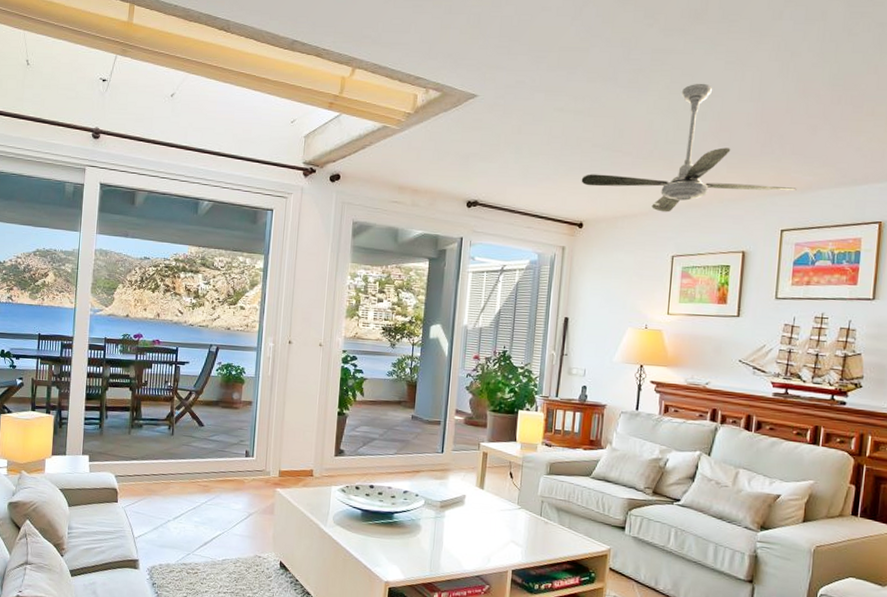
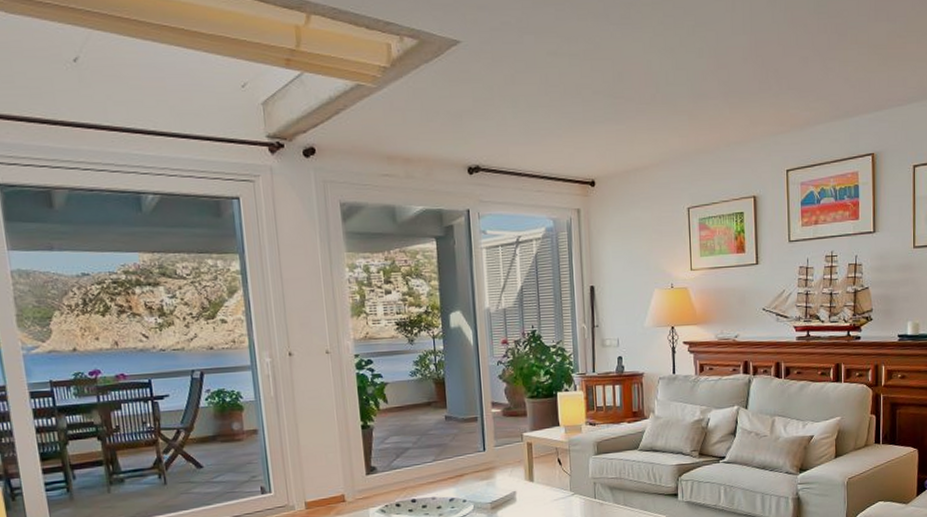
ceiling fan: present [581,83,797,213] -> none [586,16,796,162]

